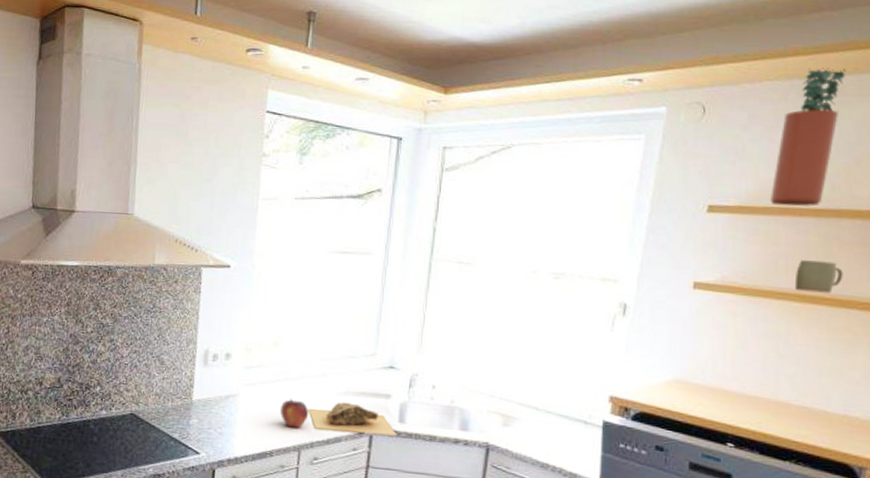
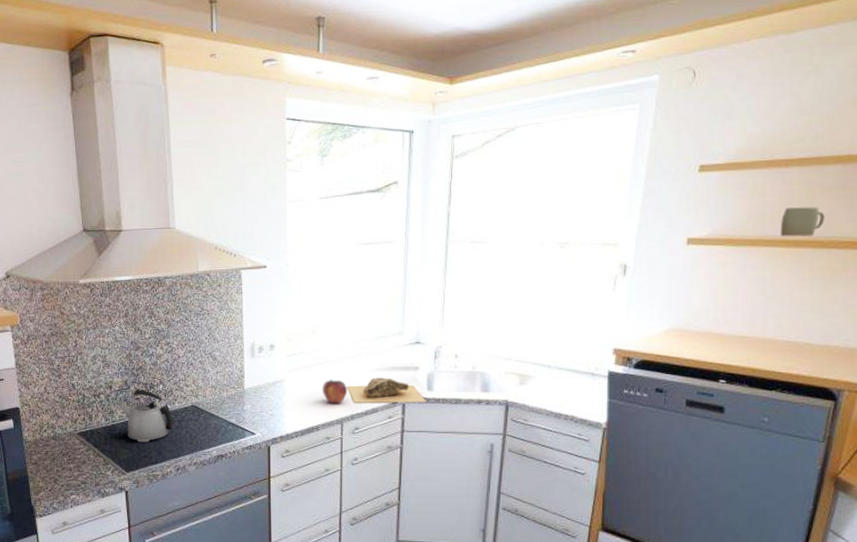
kettle: none [47,389,107,452] -> present [119,389,173,443]
vase: present [771,68,846,207] -> none [758,19,830,159]

